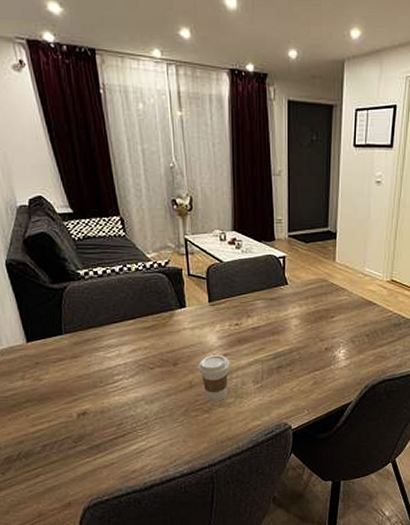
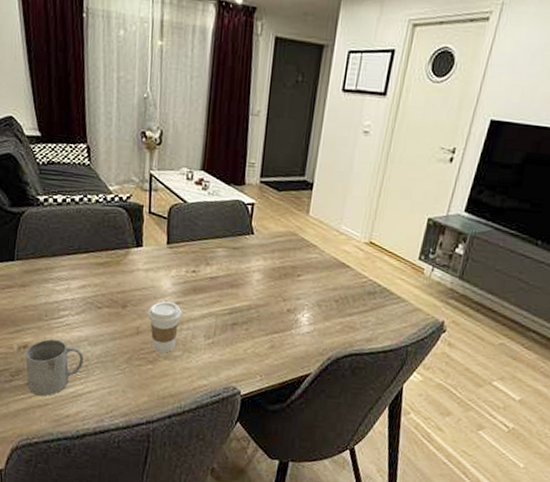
mug: none [85,402,143,457] -> present [25,338,83,397]

